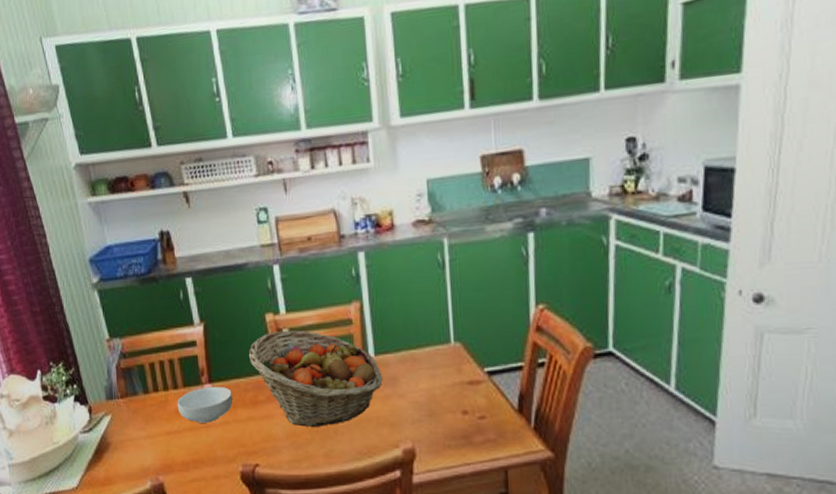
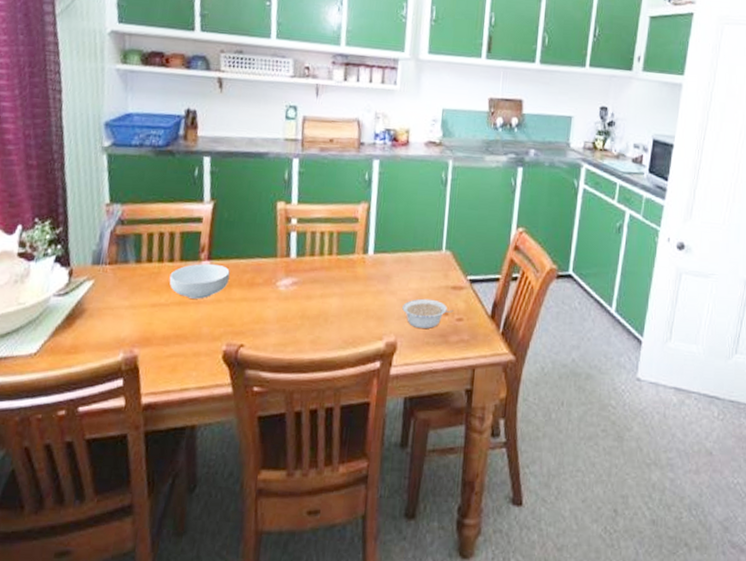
fruit basket: present [248,330,383,427] -> none [253,219,378,314]
legume: none [415,398,474,432] -> present [402,298,454,329]

